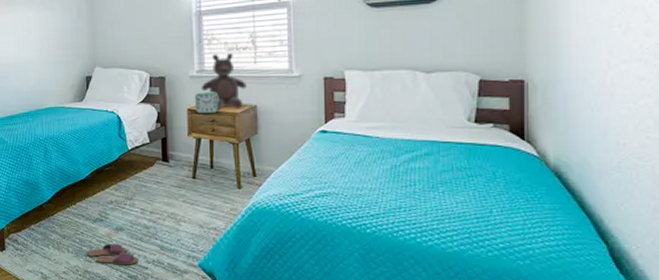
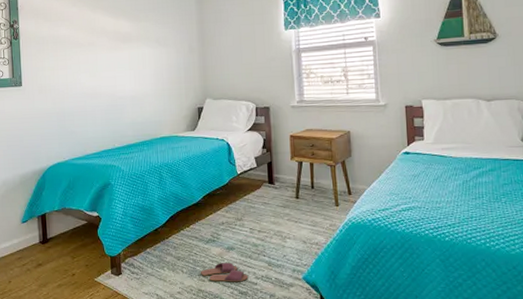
alarm clock: present [194,91,218,113] -> none [296,119,317,139]
teddy bear: present [201,53,247,110] -> none [301,85,341,136]

